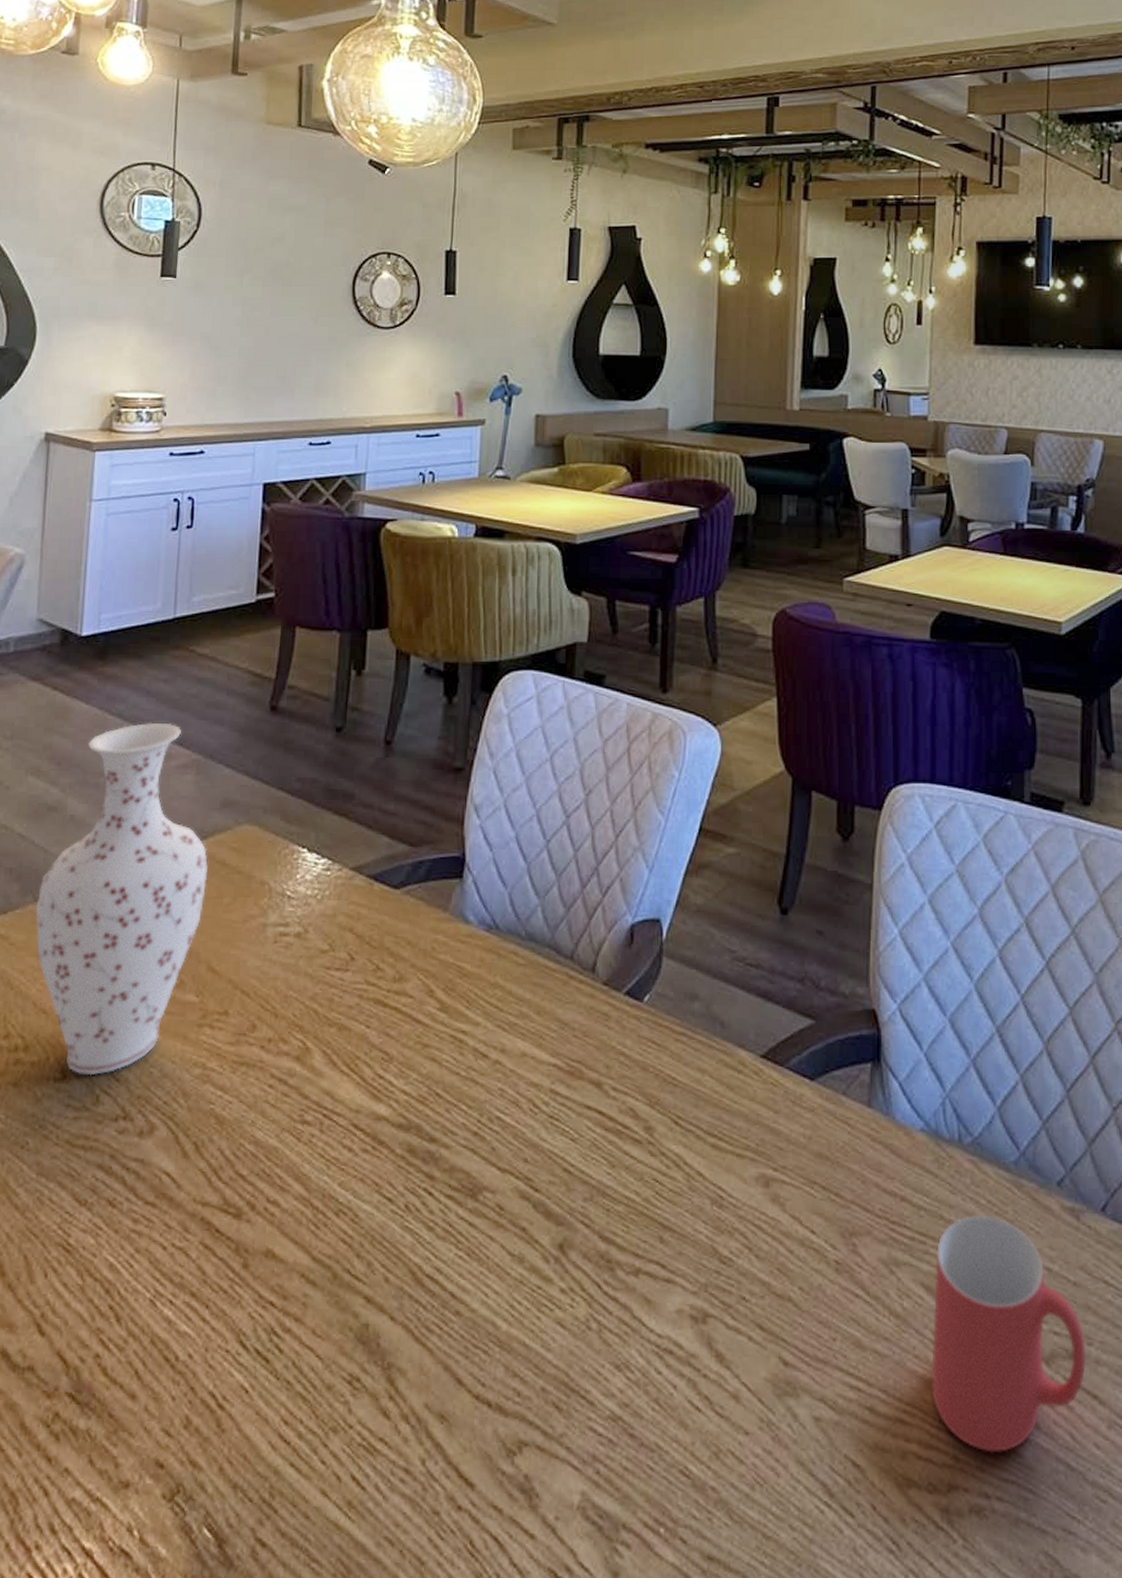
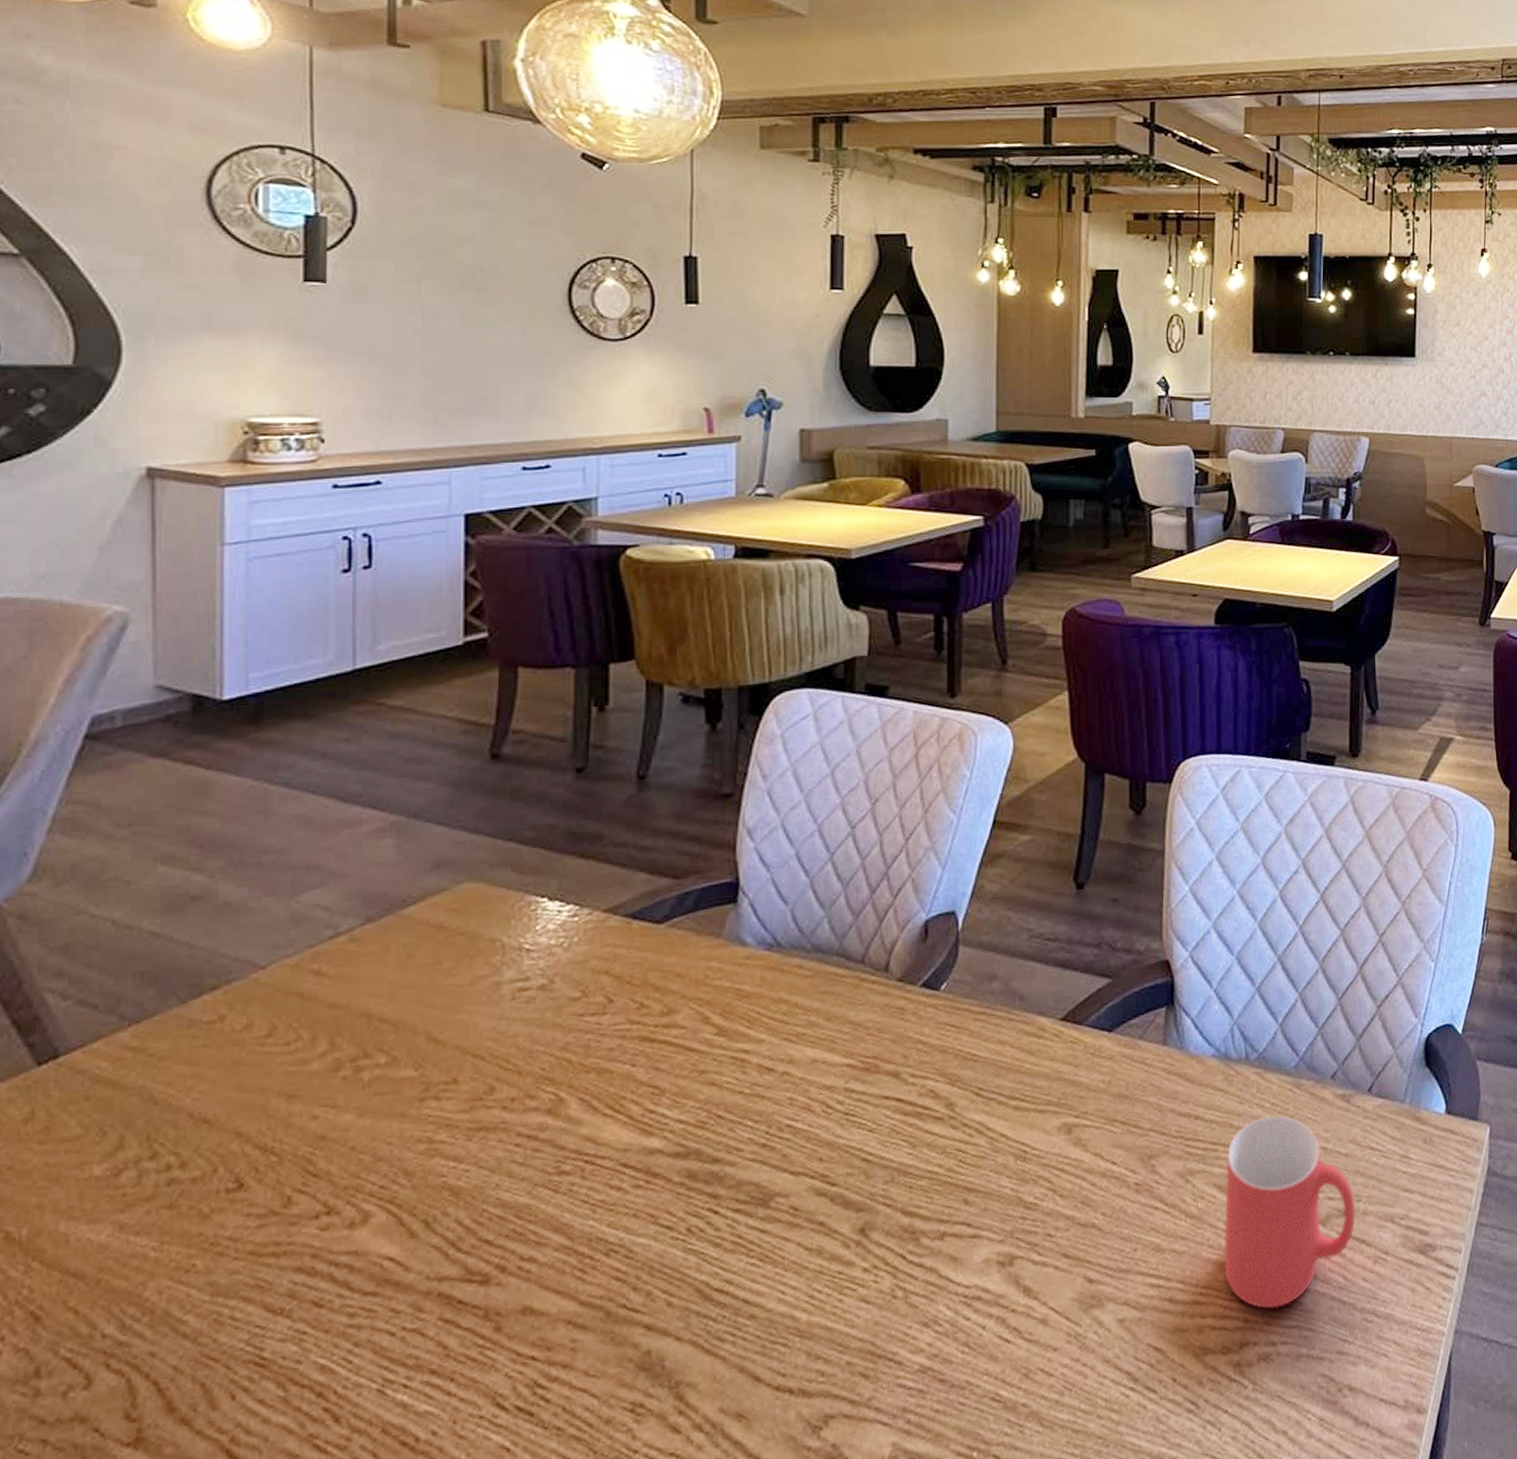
vase: present [36,722,208,1076] -> none [182,786,421,1179]

